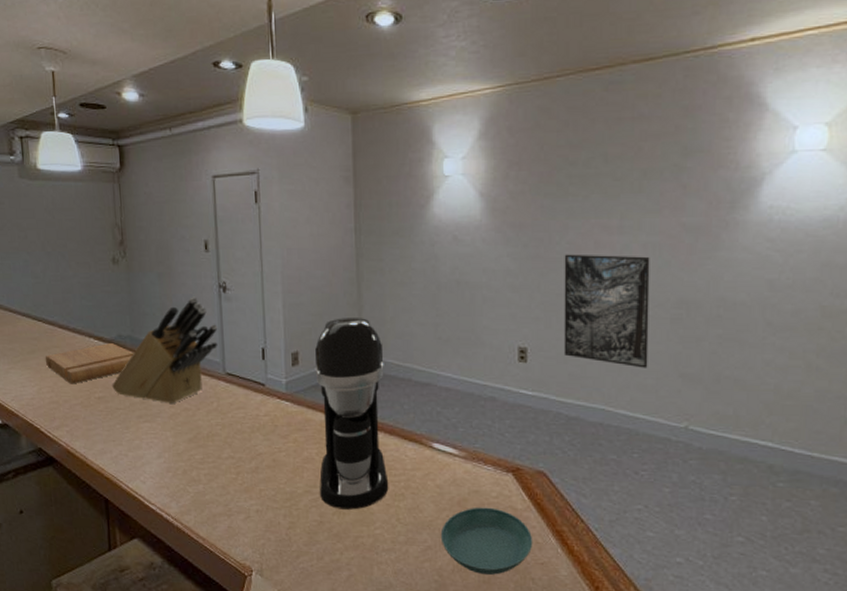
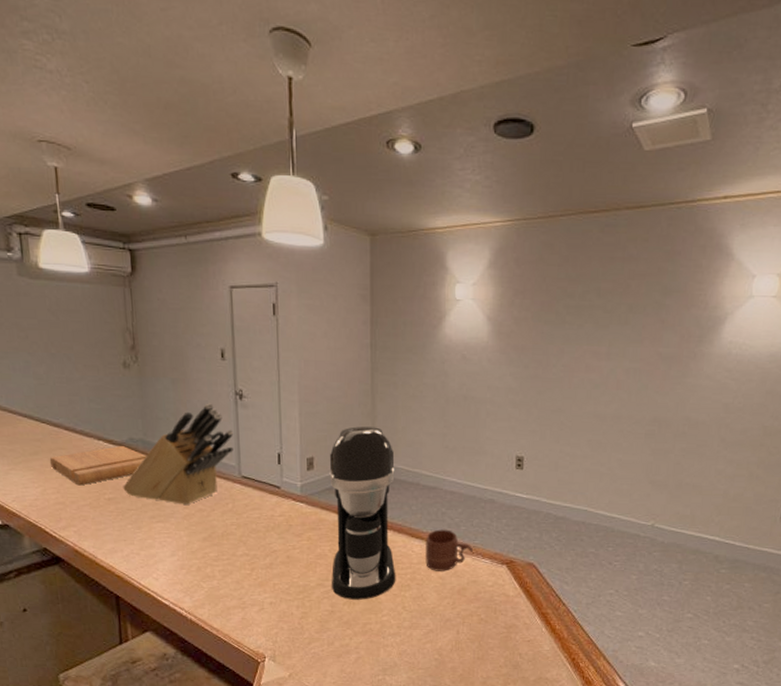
mug: none [420,431,473,479] -> present [425,529,473,571]
saucer: present [440,507,533,575] -> none [441,594,522,652]
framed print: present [564,254,650,368] -> none [555,375,631,476]

